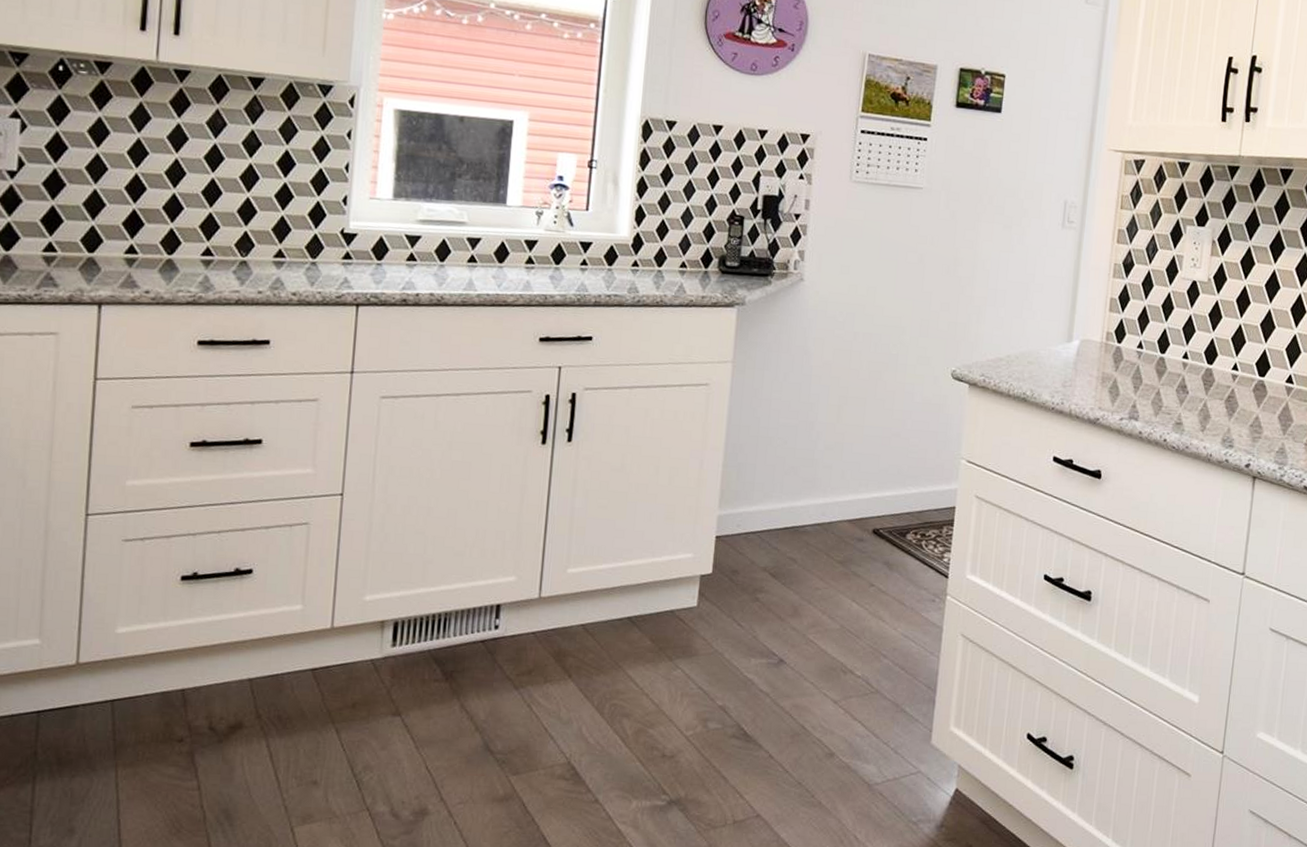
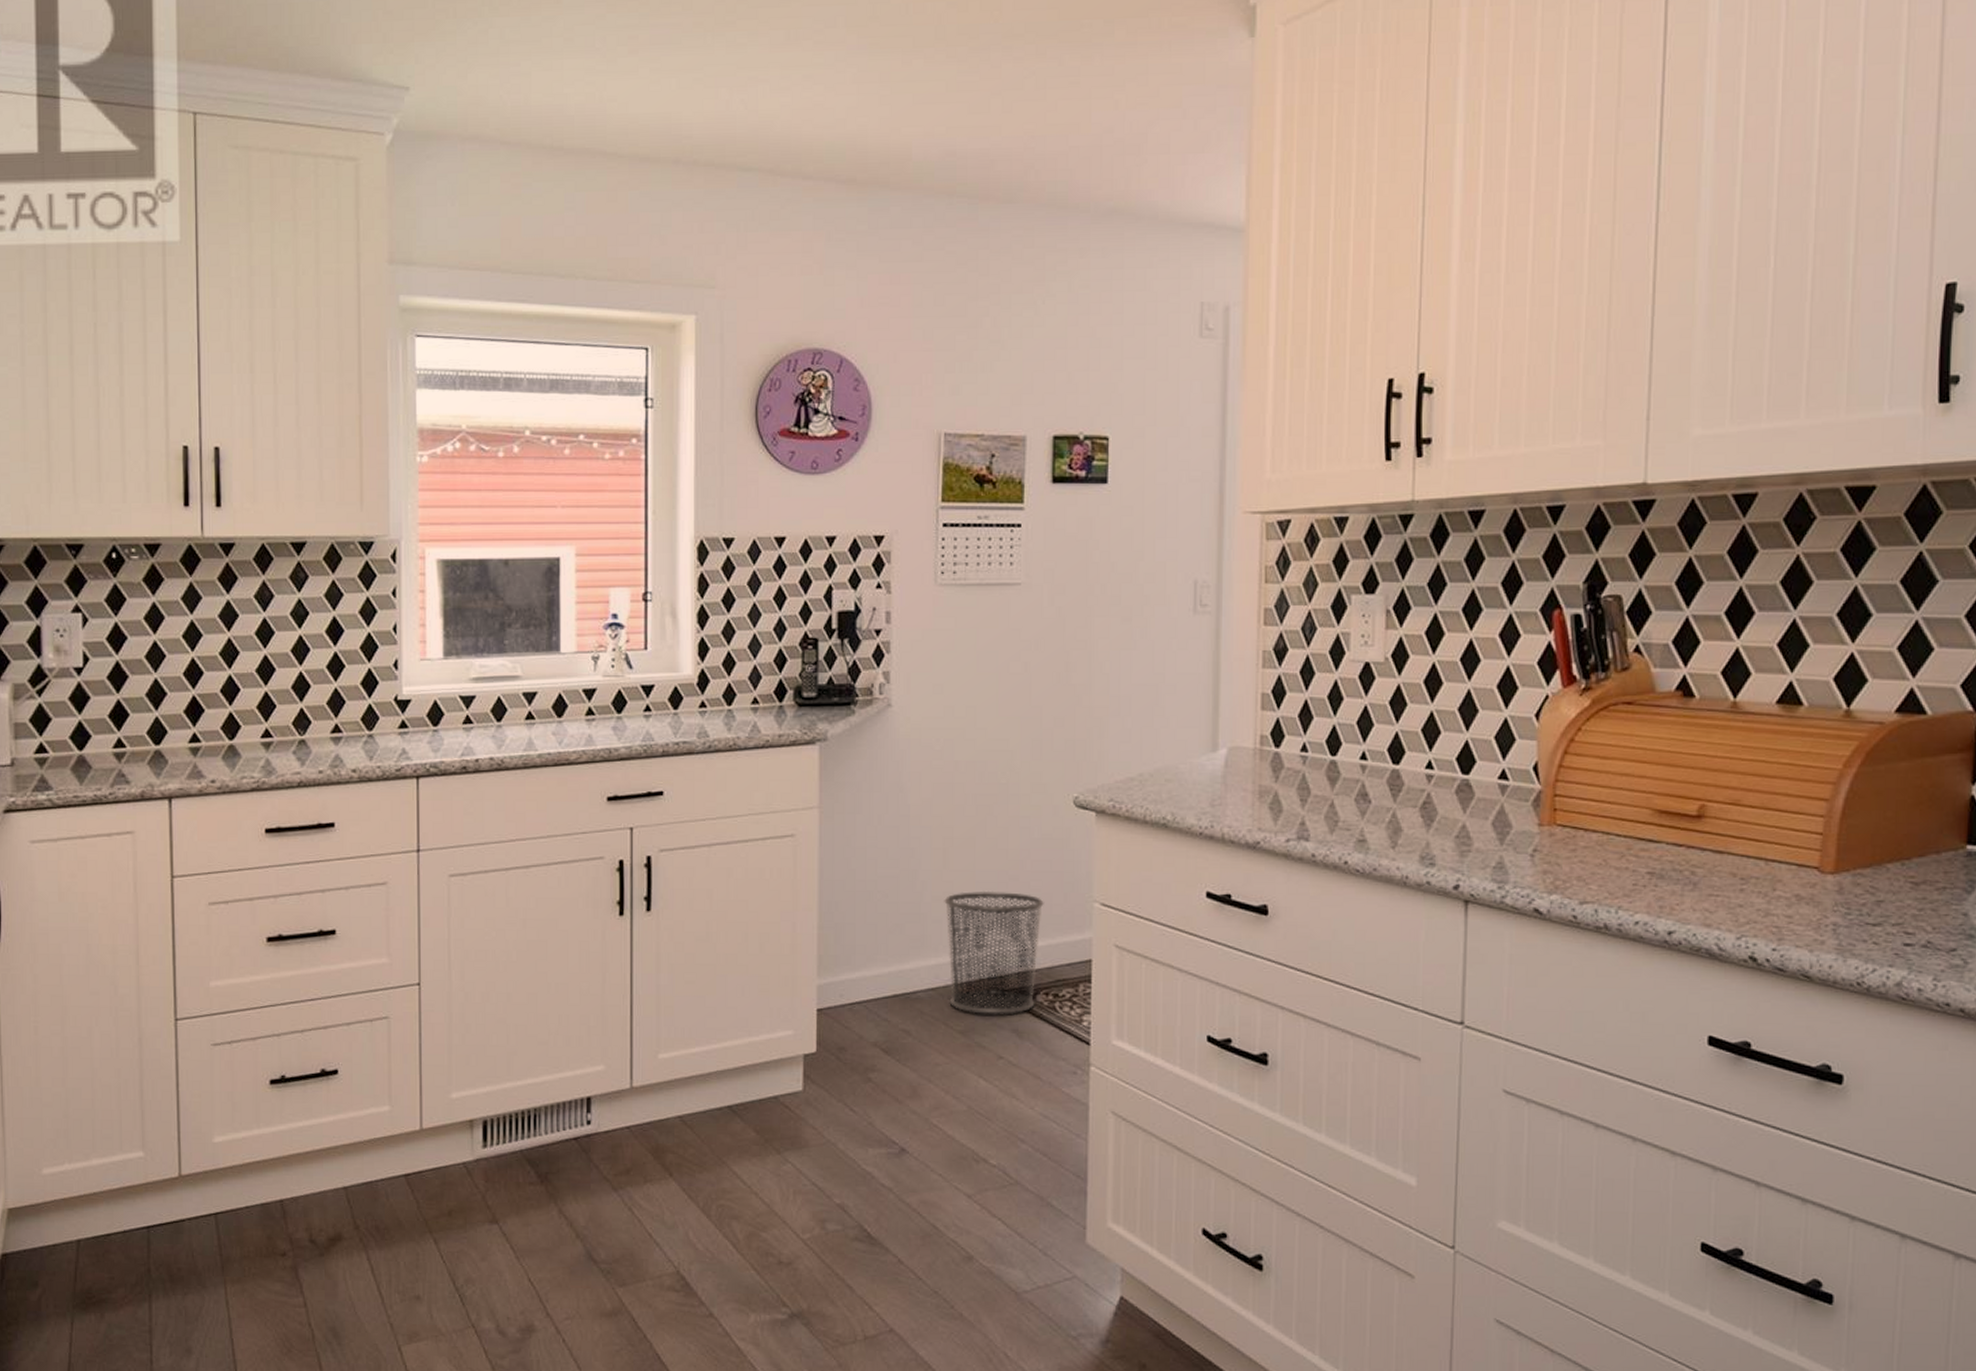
waste bin: none [832,443,920,549] -> present [944,890,1044,1014]

